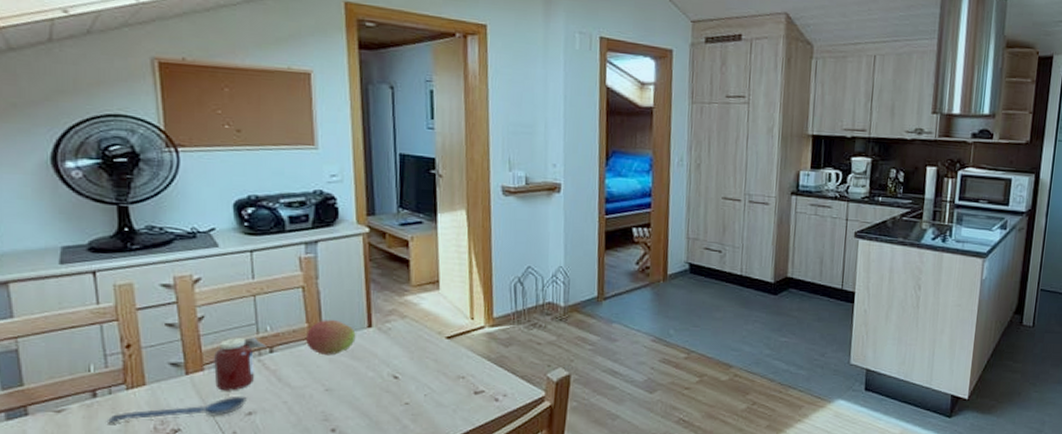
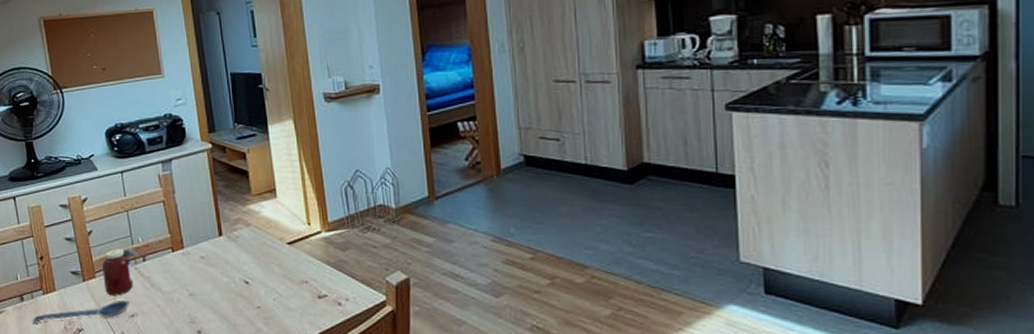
fruit: present [305,320,356,356] -> none [169,230,210,263]

